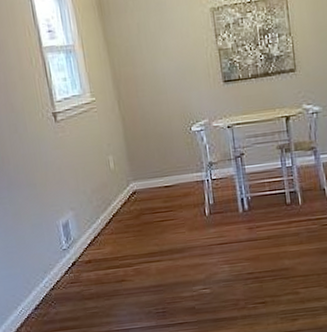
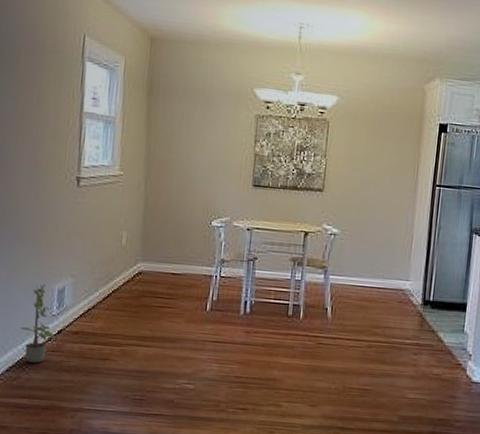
potted plant: none [37,222,73,298] -> present [20,284,57,363]

